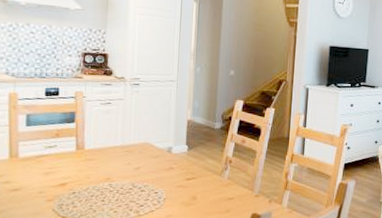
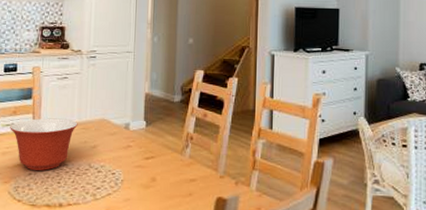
mixing bowl: none [52,141,122,190] -> present [10,118,78,171]

